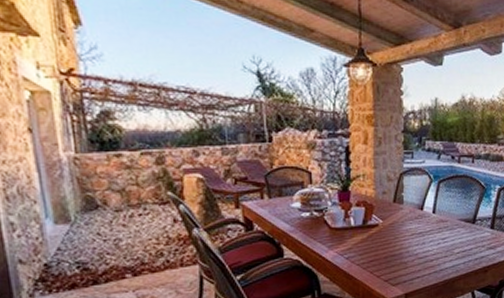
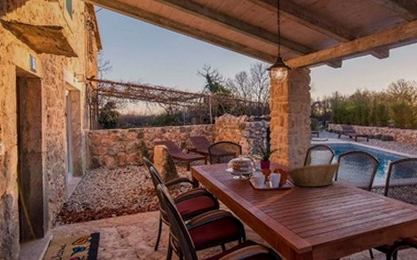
fruit basket: none [371,189,440,223] -> present [286,162,341,187]

